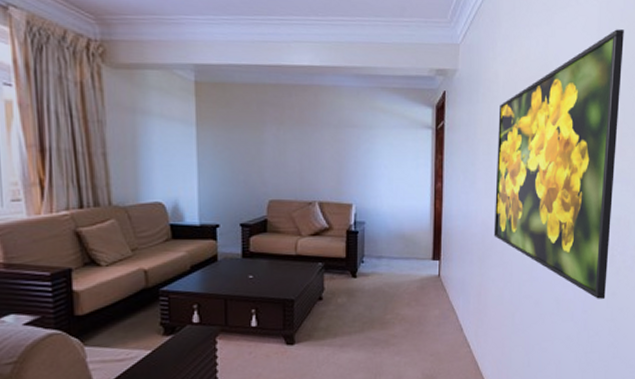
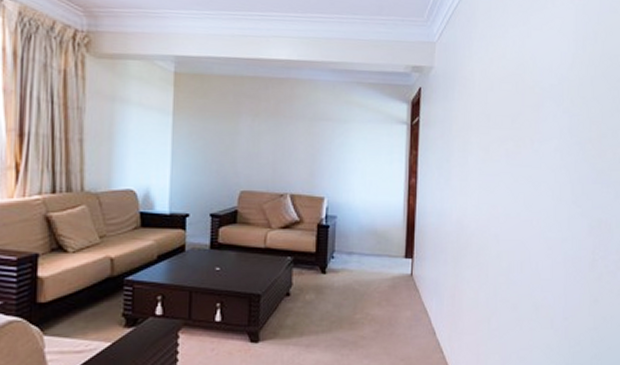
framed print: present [494,29,624,299] -> none [469,31,601,306]

